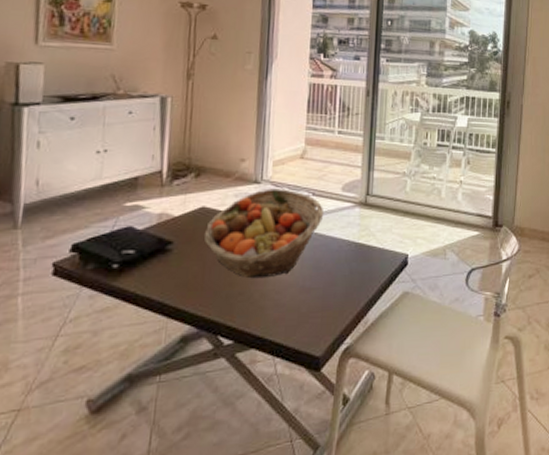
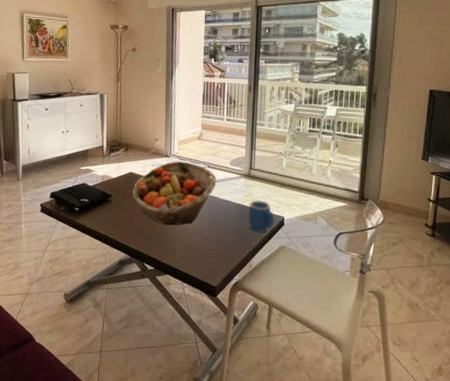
mug: none [364,234,395,278] -> present [248,199,274,233]

